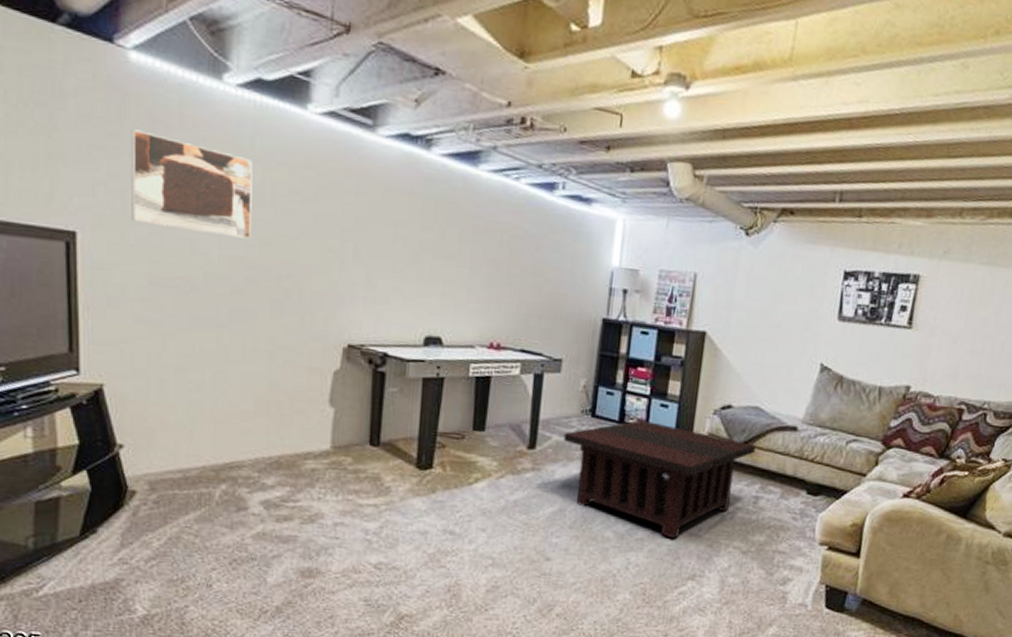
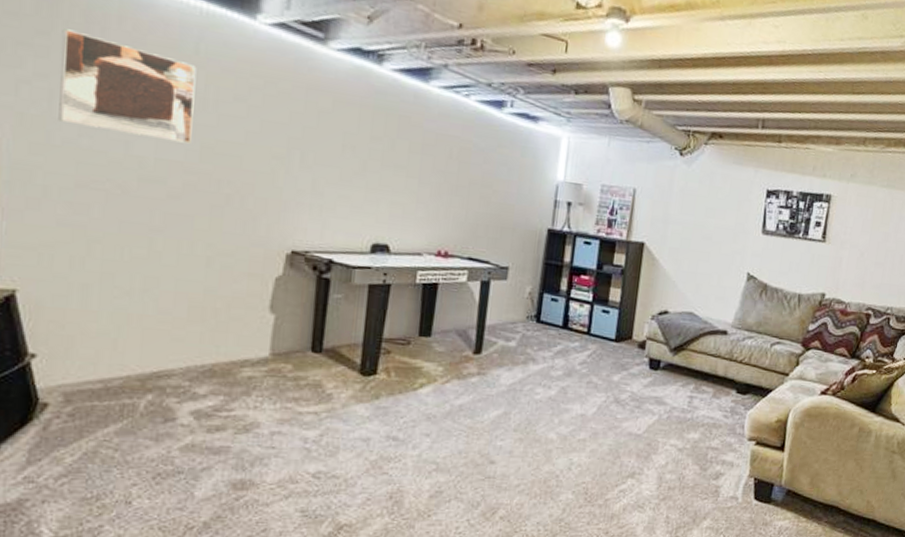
coffee table: present [563,419,756,539] -> none [508,324,690,439]

